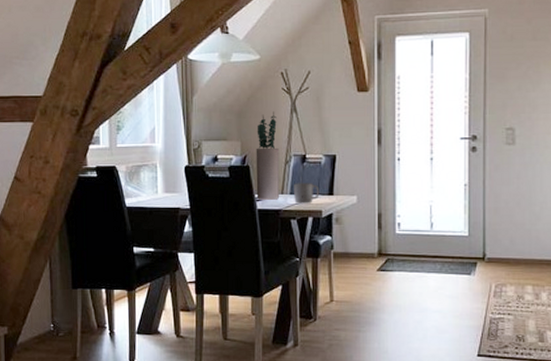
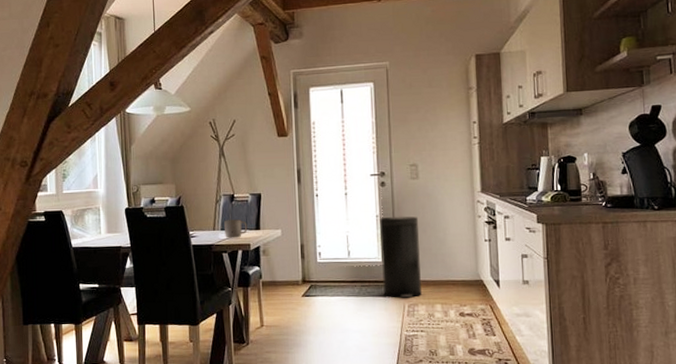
vase: present [256,111,280,201] -> none [189,157,212,237]
pedal bin: none [468,186,513,277] -> present [380,216,422,298]

